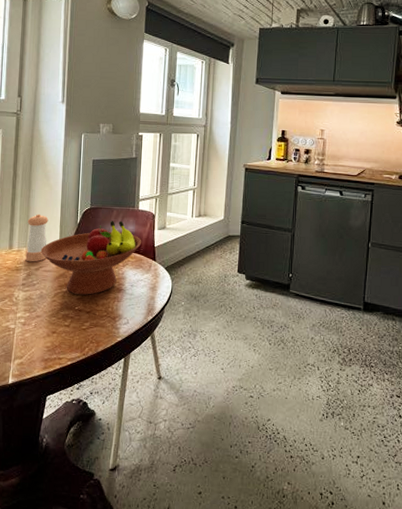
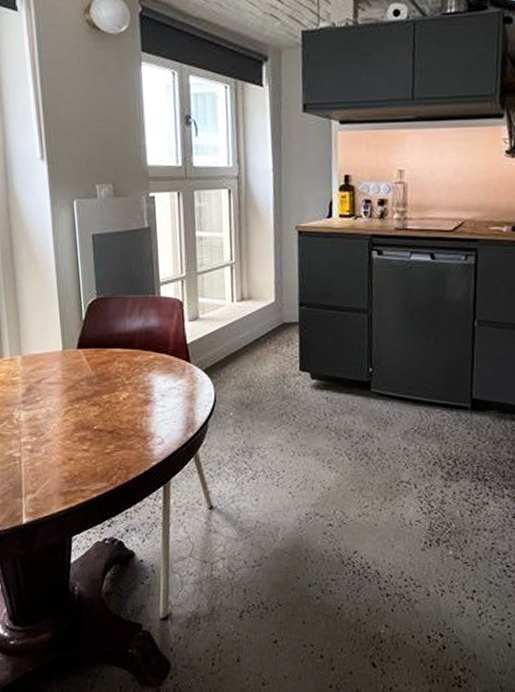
pepper shaker: present [25,213,49,262] -> none [17,310,49,373]
fruit bowl: present [40,220,142,296] -> none [39,312,170,412]

